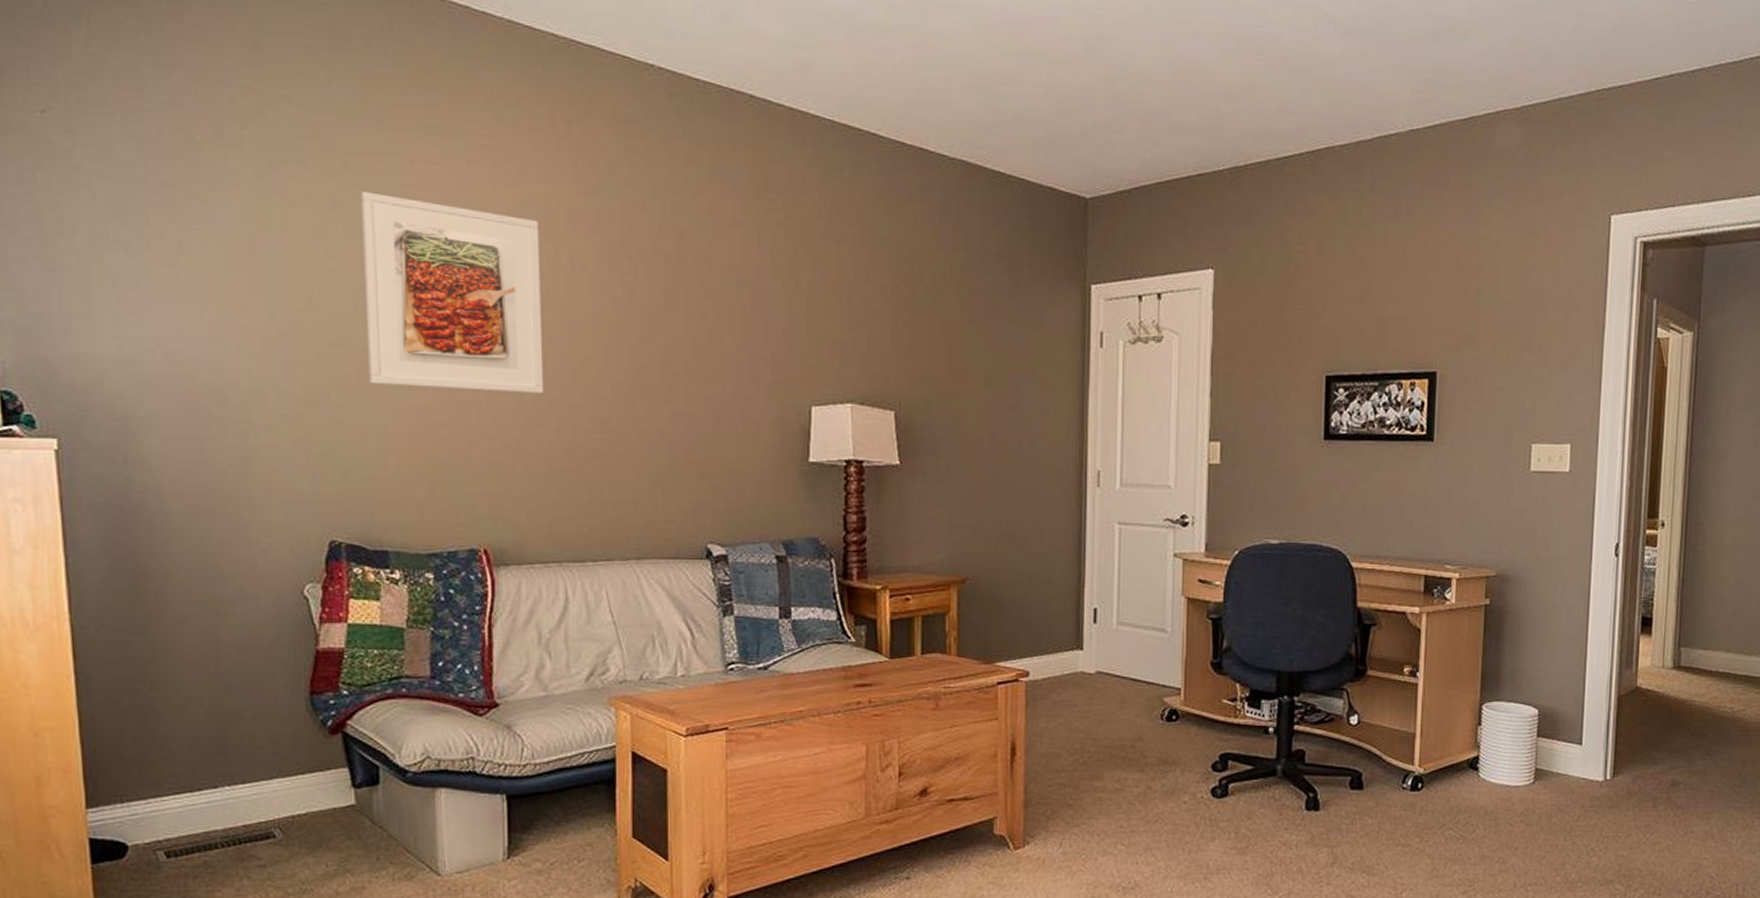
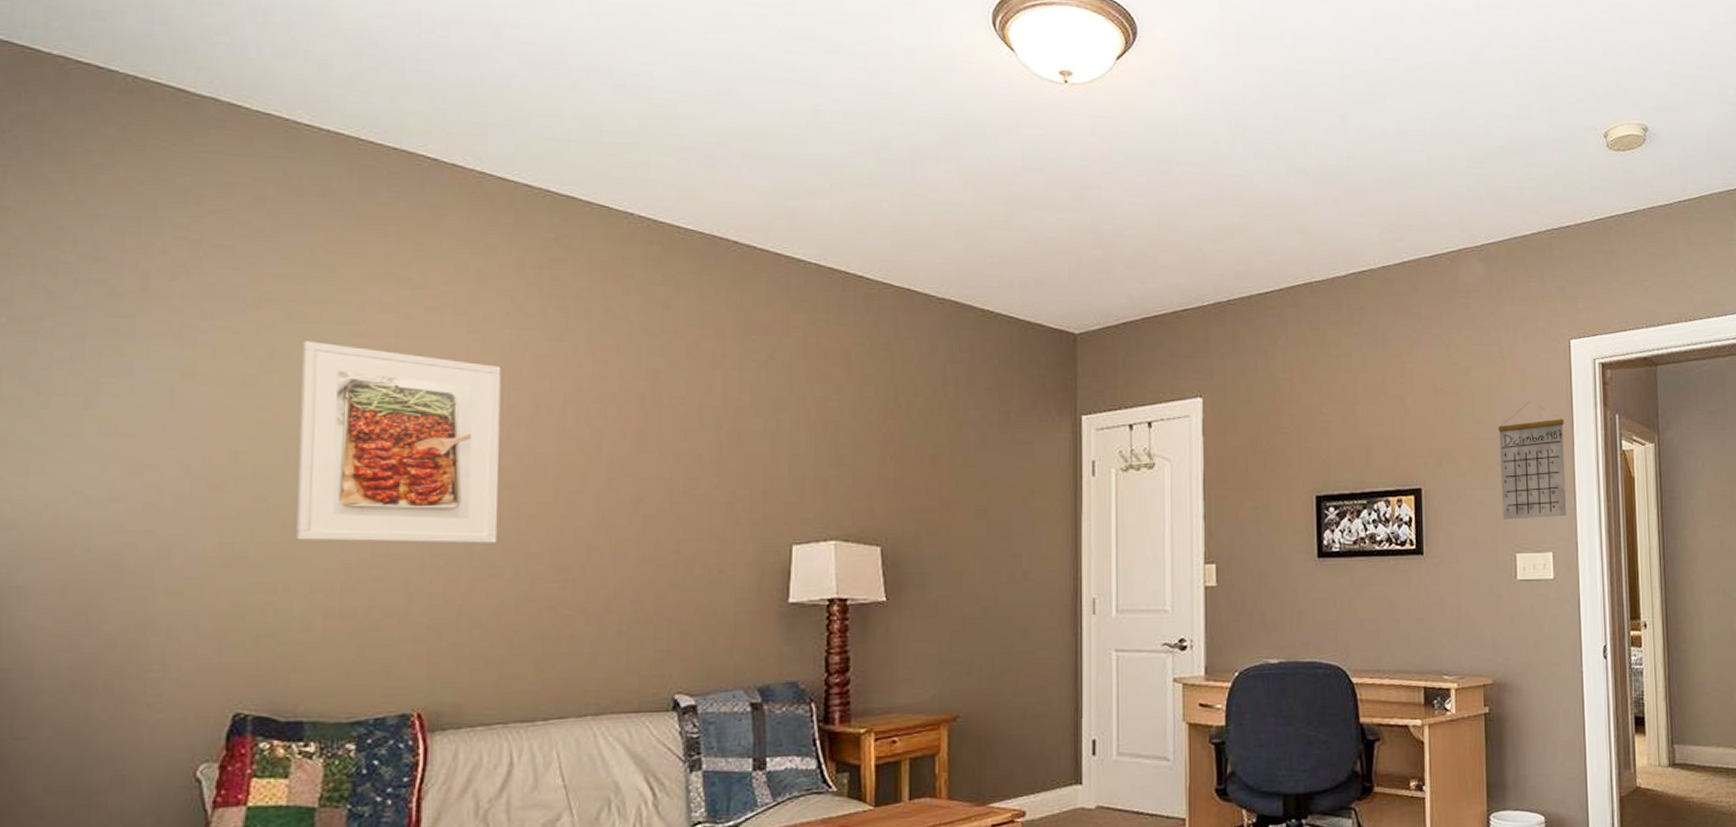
calendar: none [1520,281,1596,408] -> present [1498,400,1566,520]

